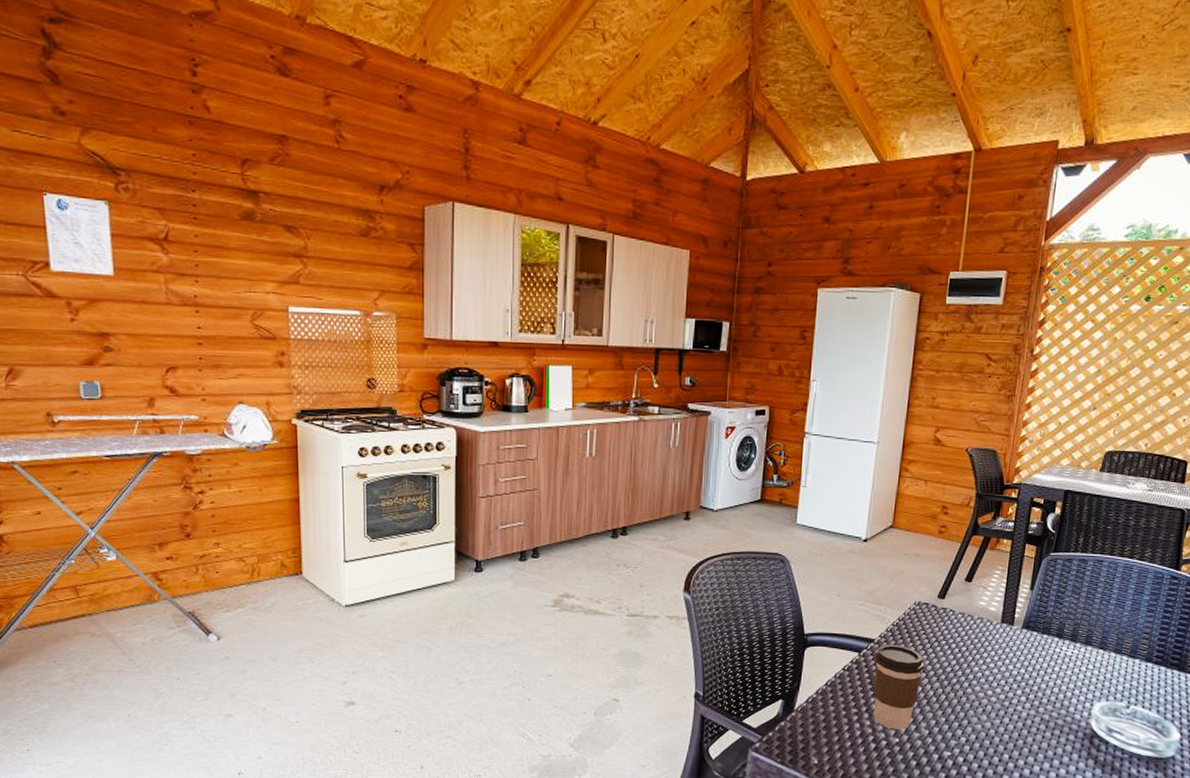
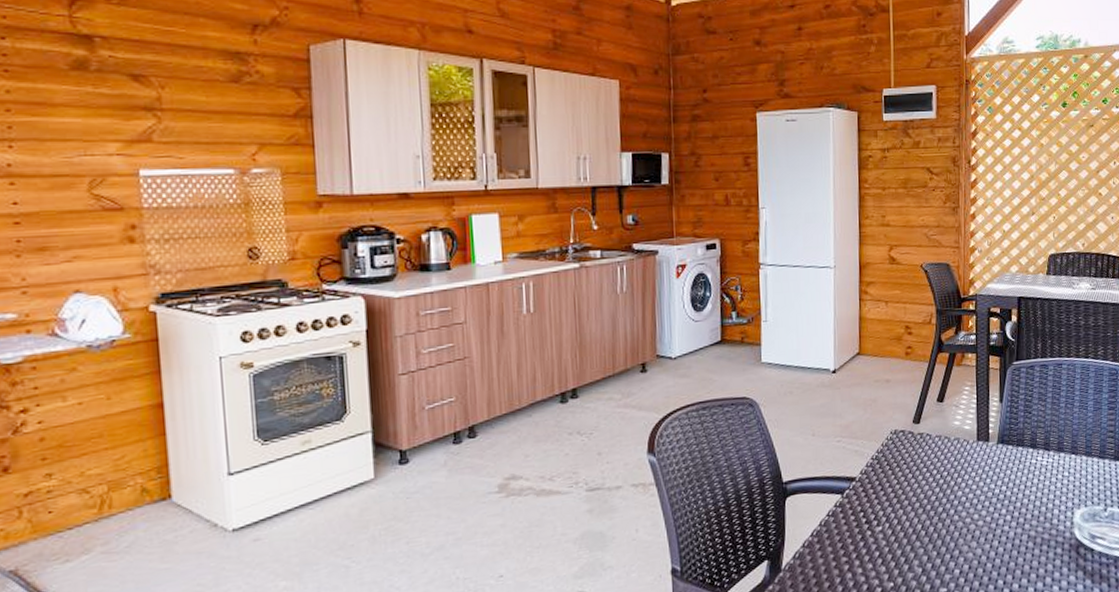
coffee cup: present [873,644,925,730] -> none [857,479,909,573]

